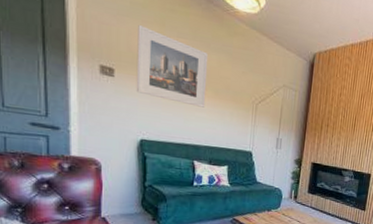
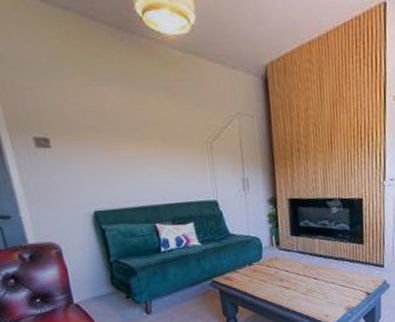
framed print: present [136,25,209,108] -> none [62,81,154,161]

